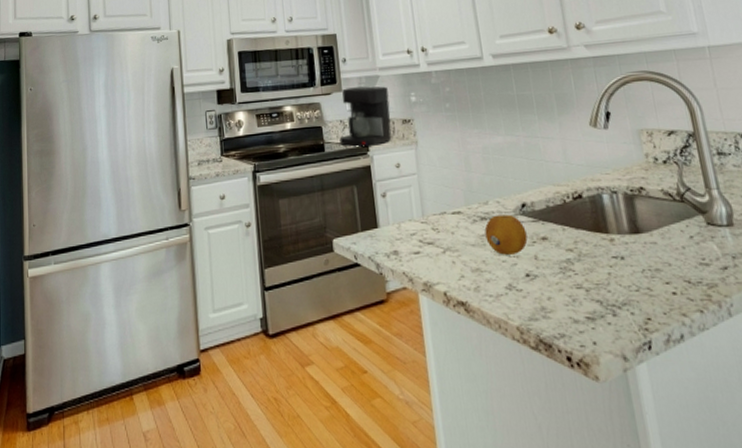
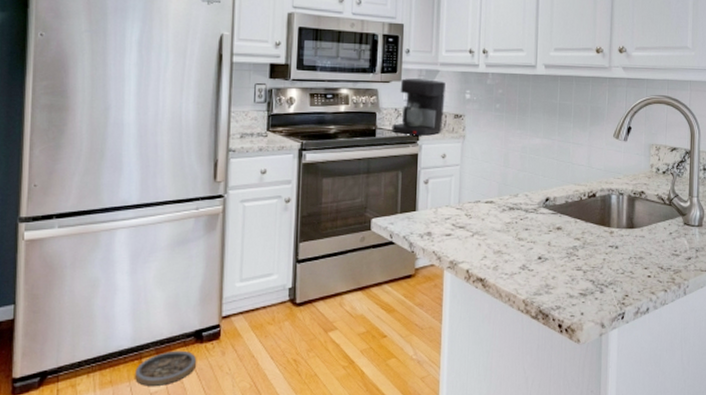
pet bowl: none [128,386,181,425] -> present [135,350,196,386]
fruit: present [484,214,528,255] -> none [510,206,546,240]

